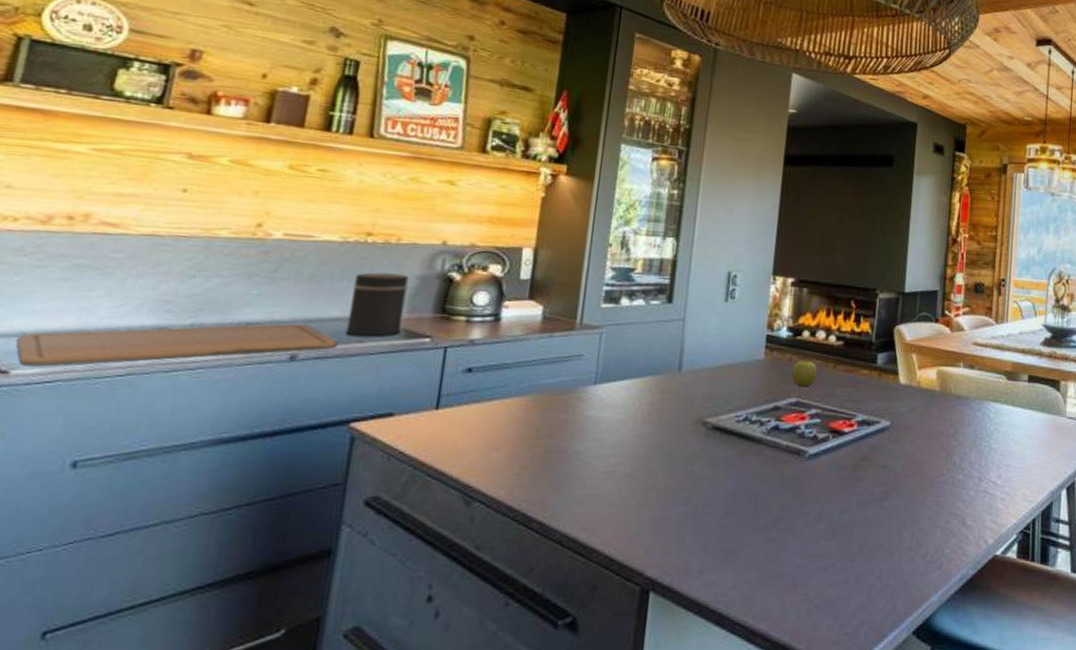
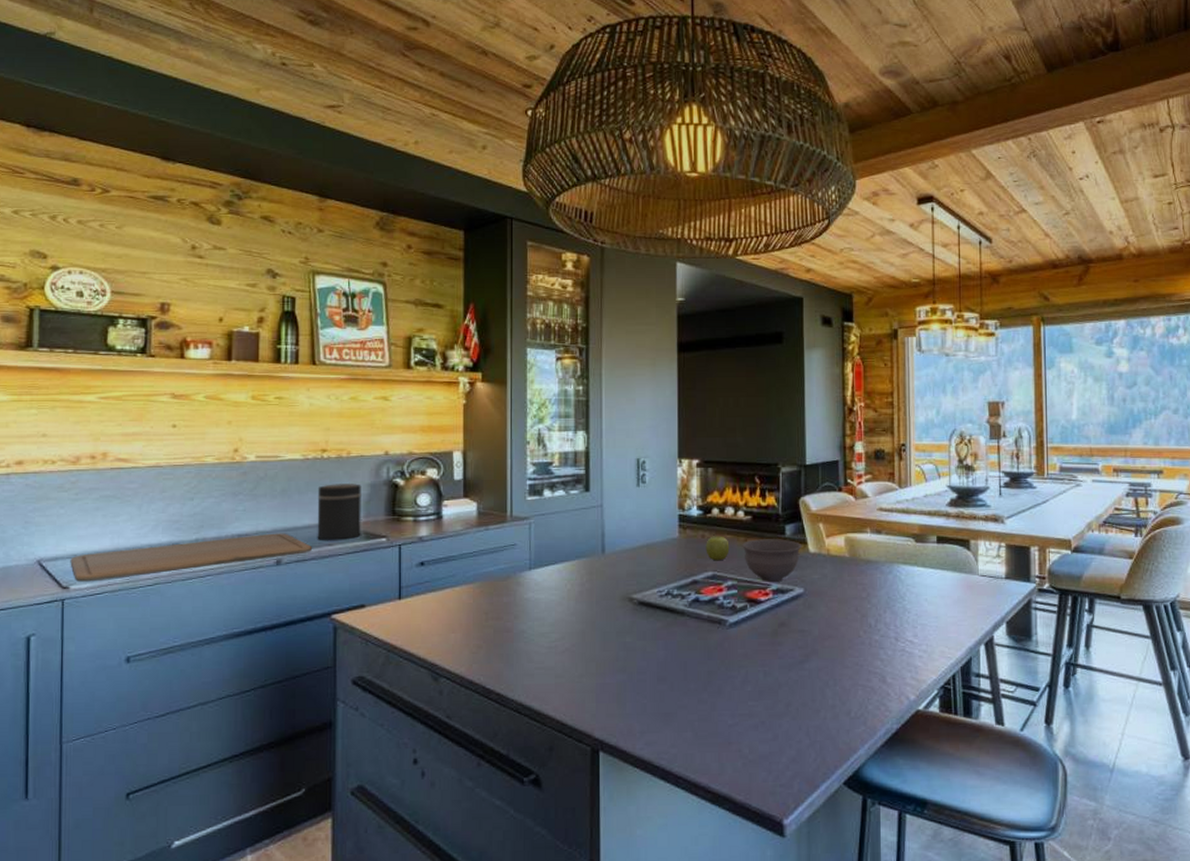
bowl: none [830,366,893,413] -> present [742,539,802,582]

